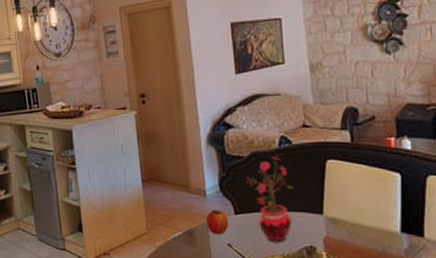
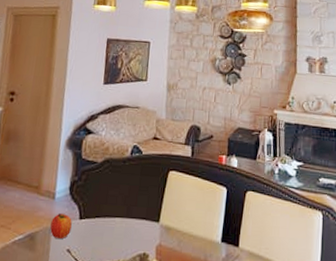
potted plant: present [246,155,293,243] -> none [95,163,137,250]

